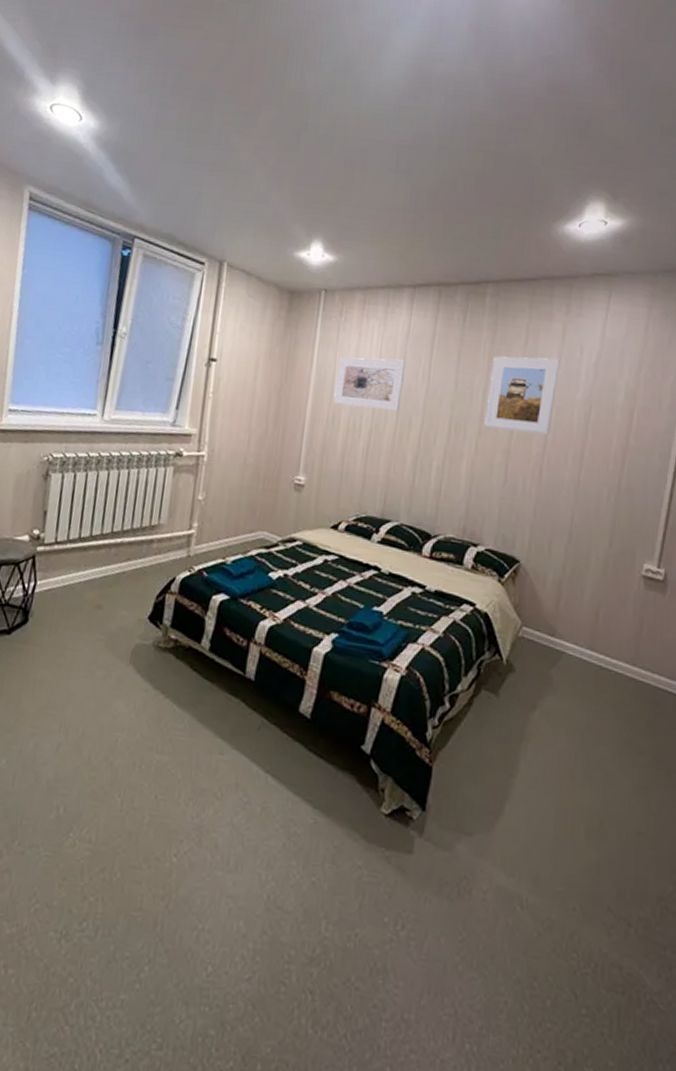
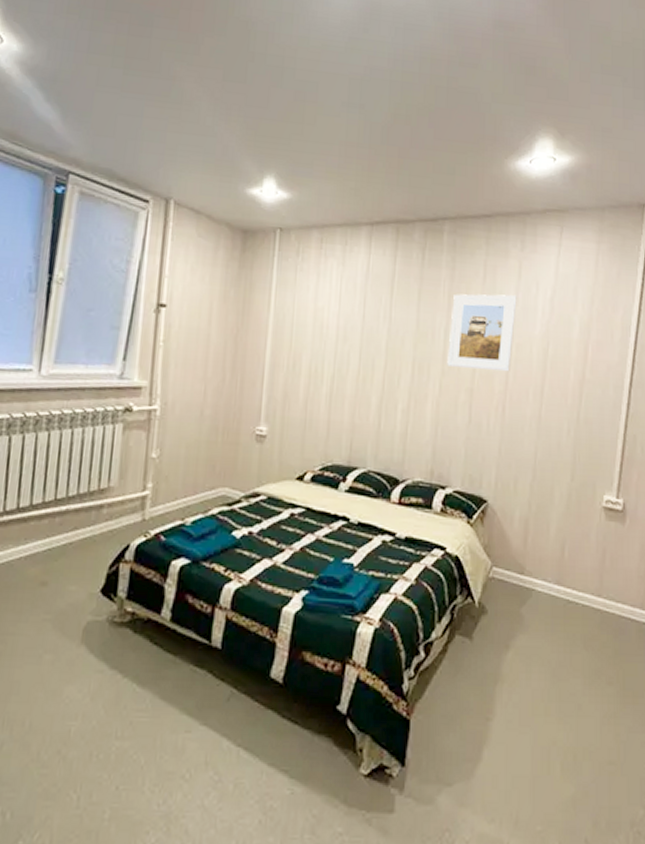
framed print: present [333,357,406,412] -> none [294,299,367,354]

